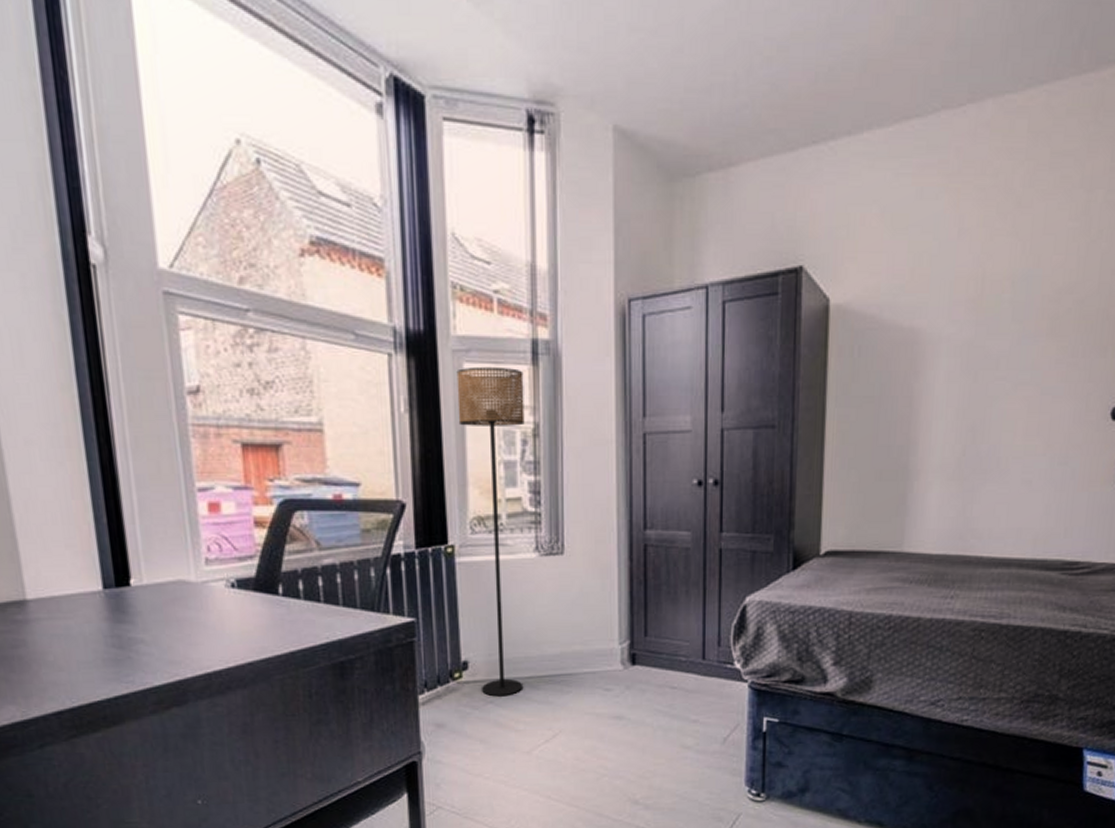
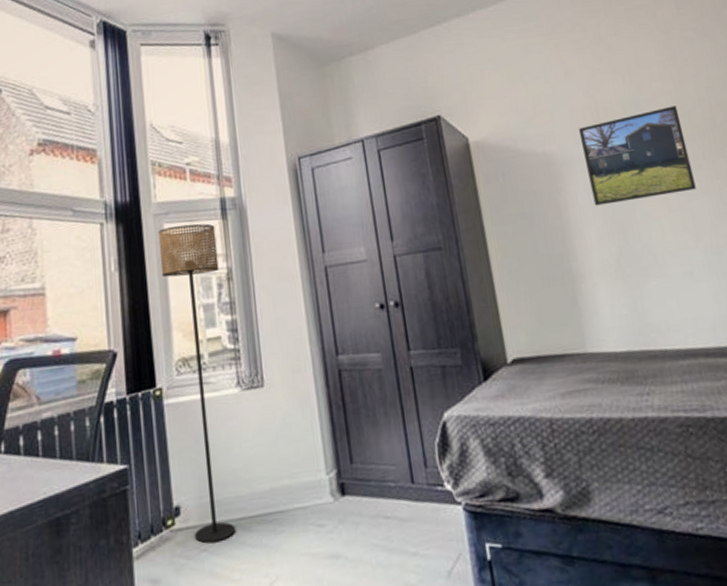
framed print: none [951,288,1072,397] -> present [578,106,696,206]

